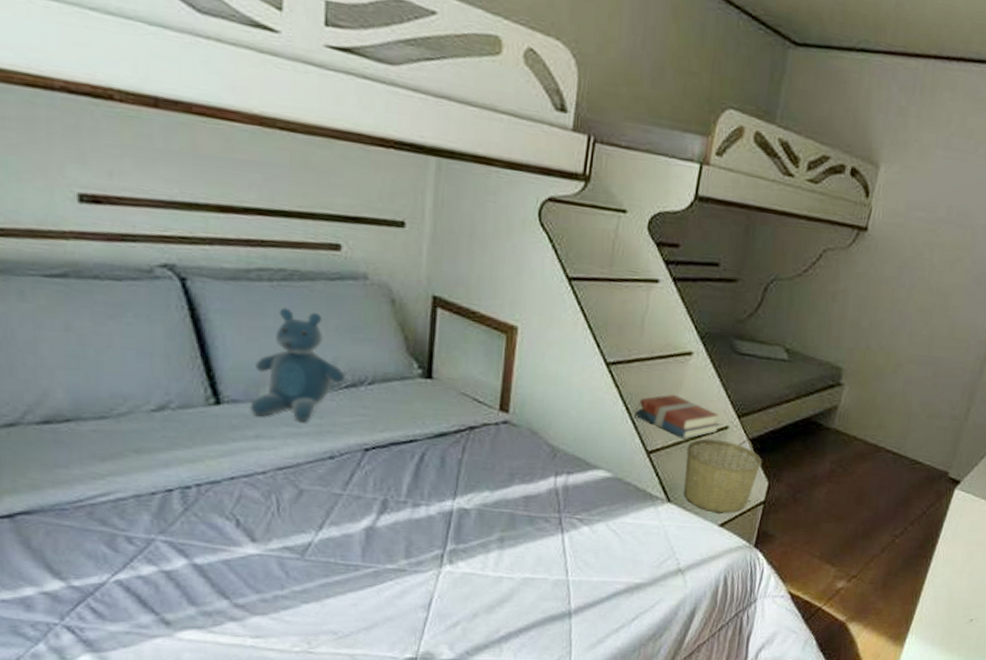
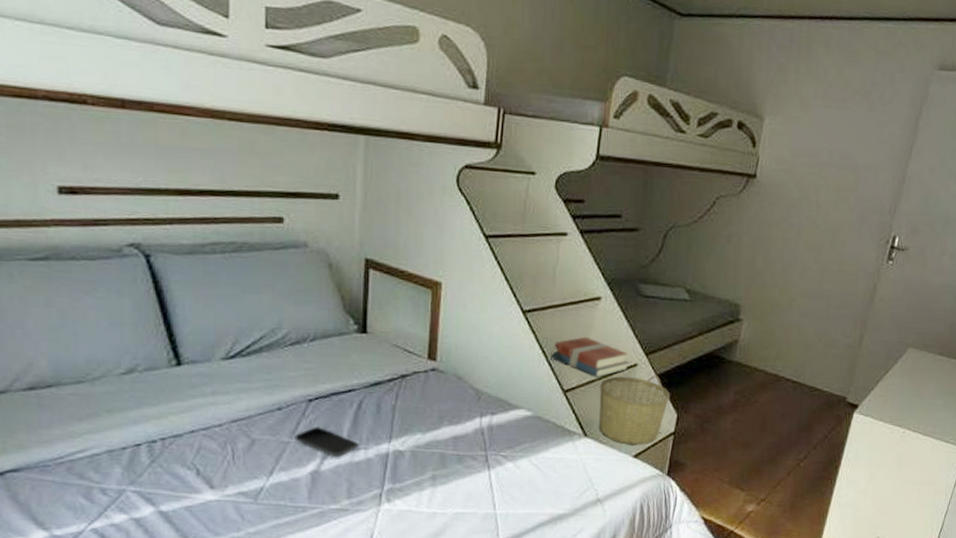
stuffed toy: present [250,307,345,422] -> none [207,276,290,377]
smartphone: none [348,479,421,513] -> present [295,427,360,457]

